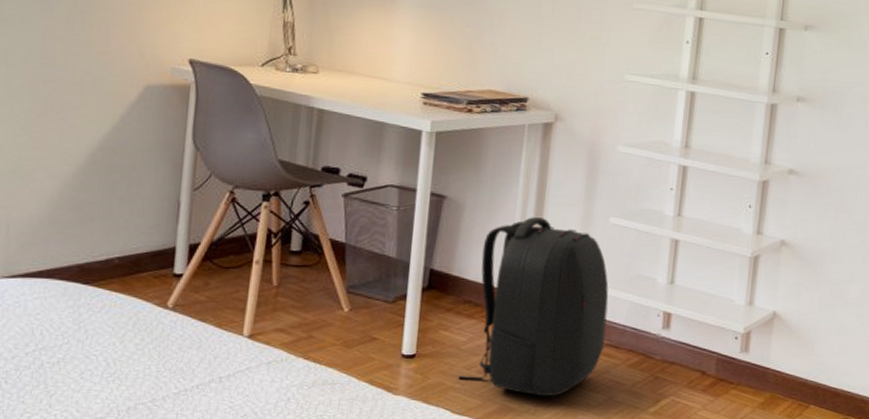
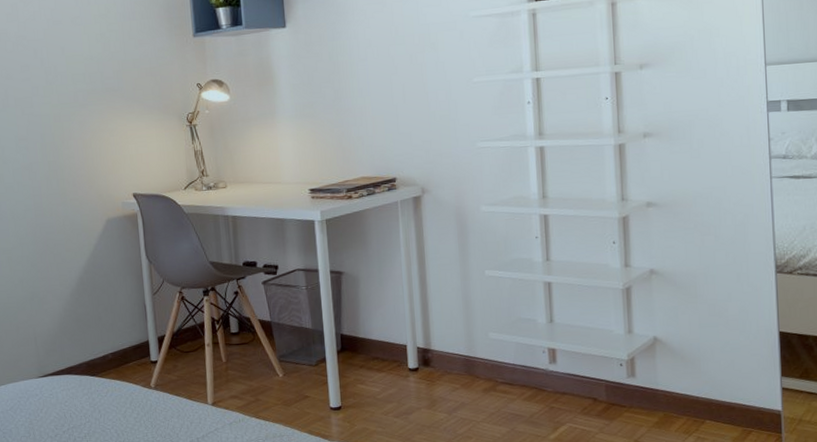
backpack: present [458,217,609,396] -> none [379,279,499,432]

